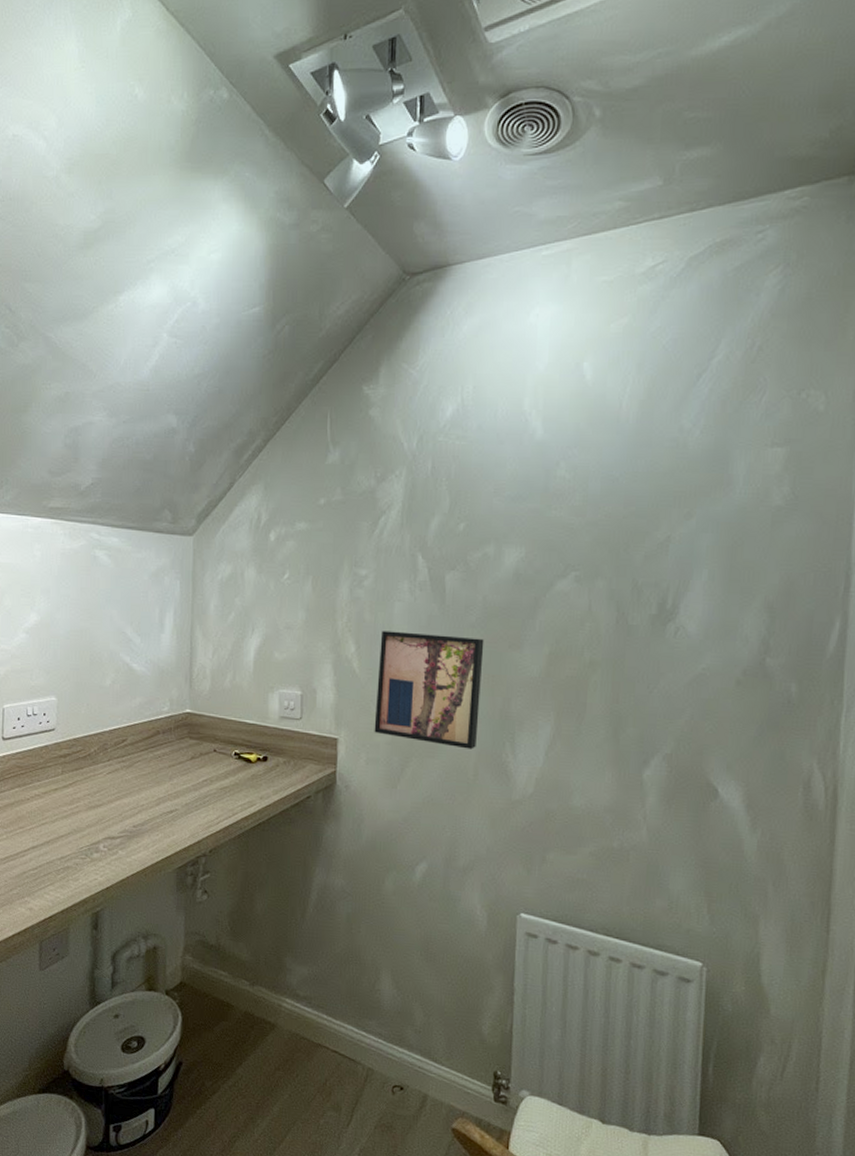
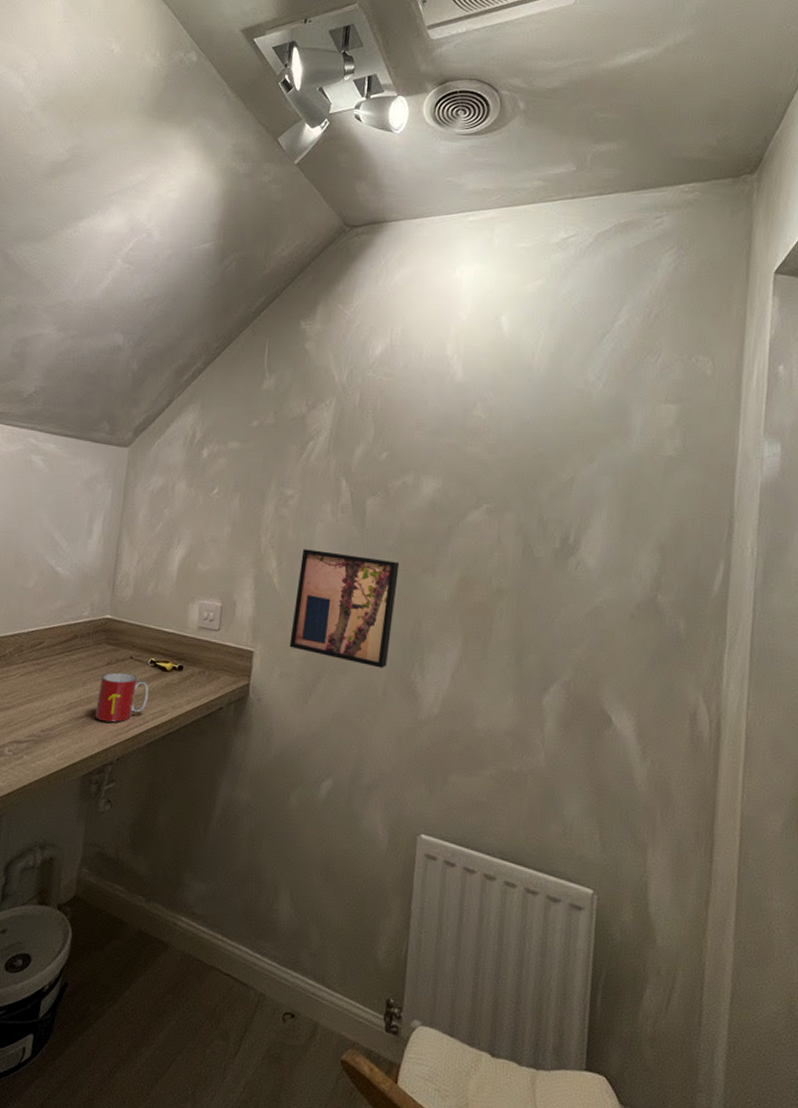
mug: none [184,766,235,816] -> present [95,672,149,723]

